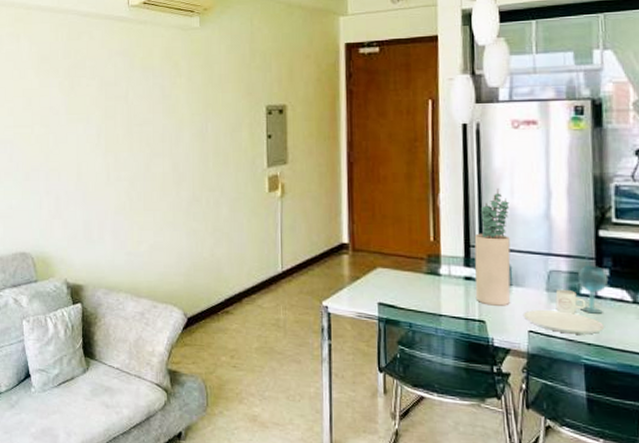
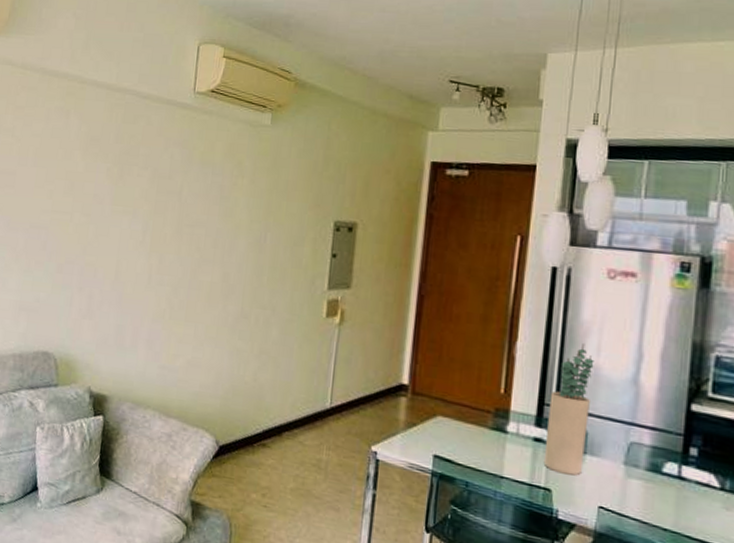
plate: present [524,310,605,335] -> none [595,483,686,519]
mug: present [555,289,587,314] -> none [632,464,668,494]
wine glass: present [577,265,608,314] -> none [660,441,695,498]

